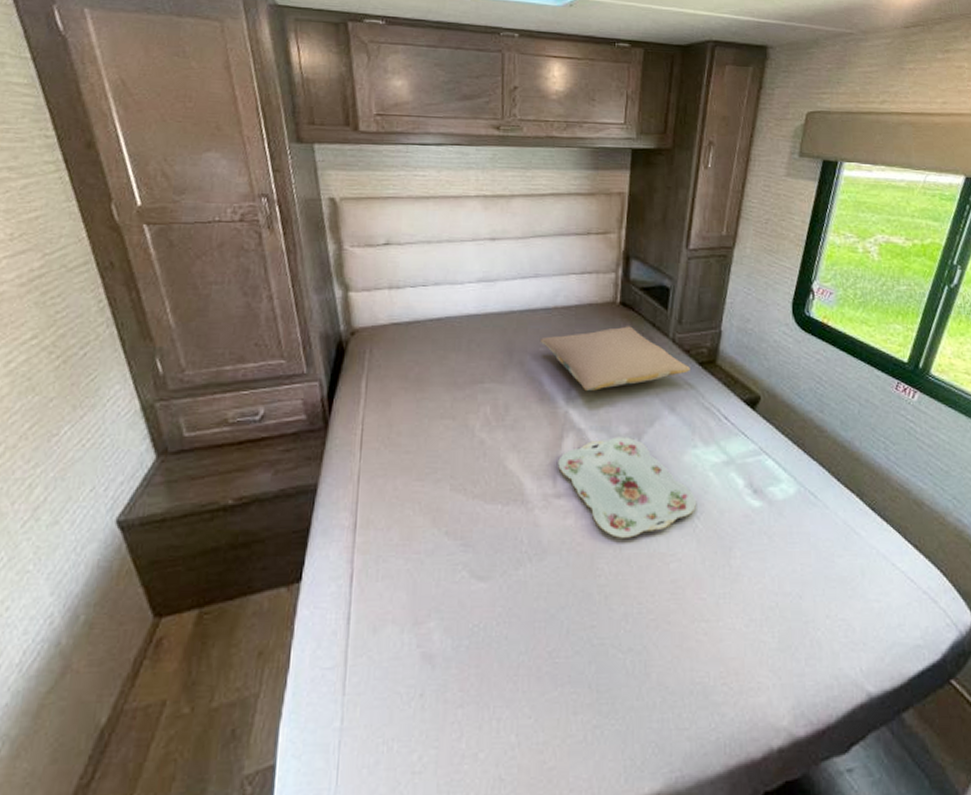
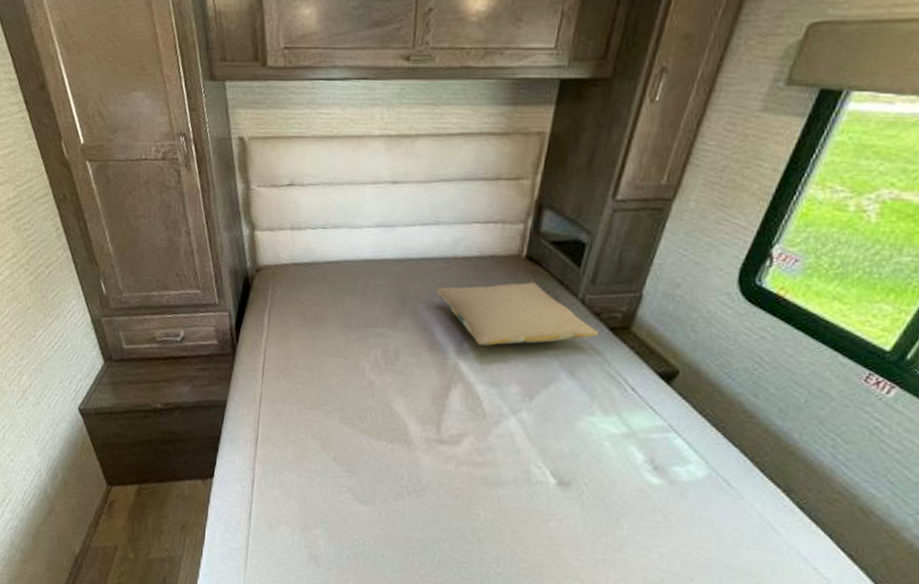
serving tray: present [558,437,697,539] -> none [443,394,586,492]

